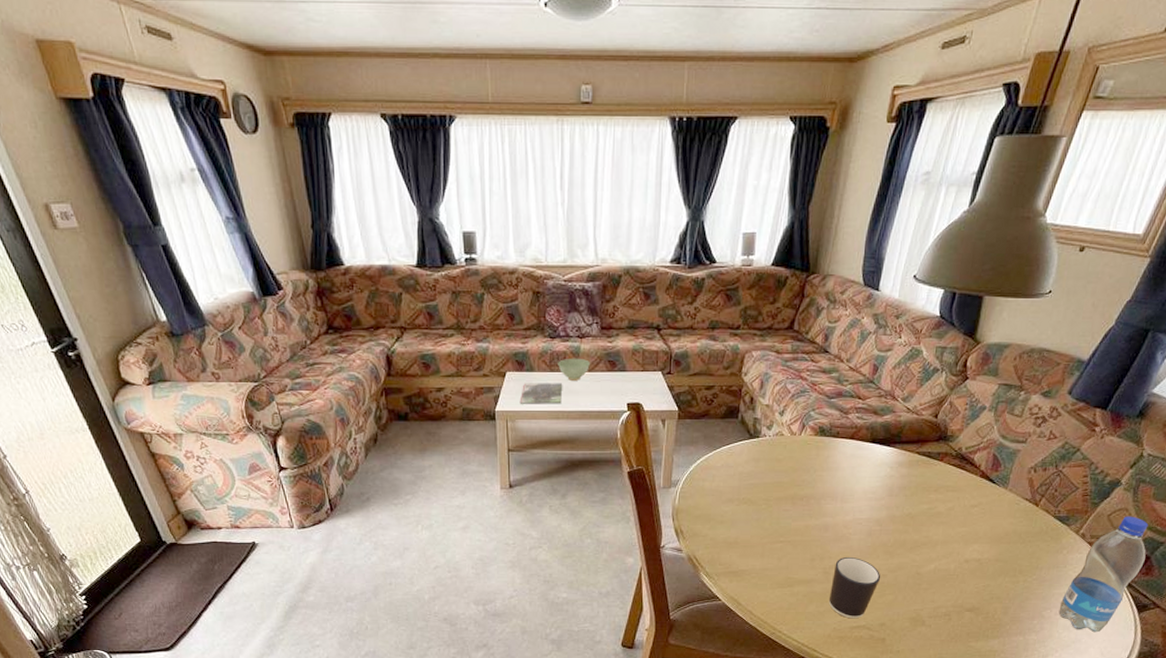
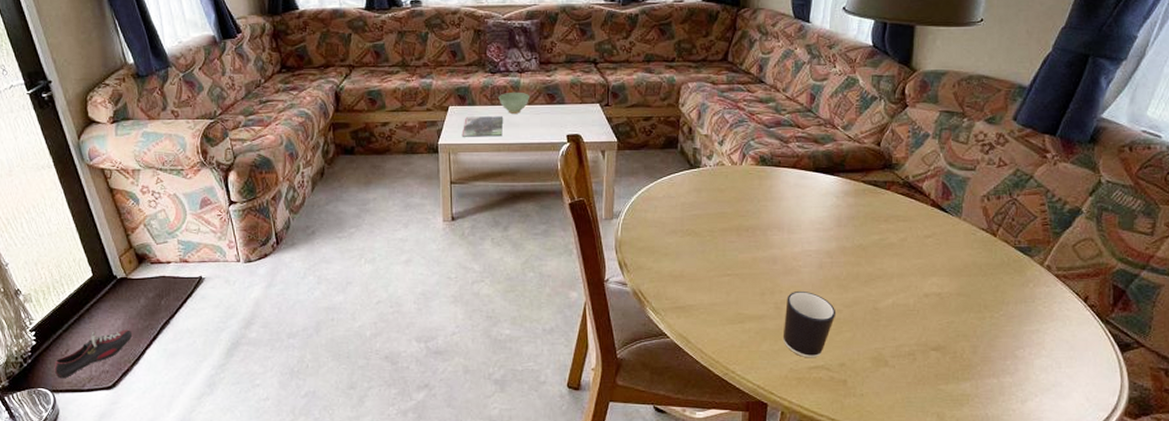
shoe: none [108,594,187,641] -> present [54,330,133,379]
bottle: present [1058,516,1148,633] -> none [1033,246,1120,375]

